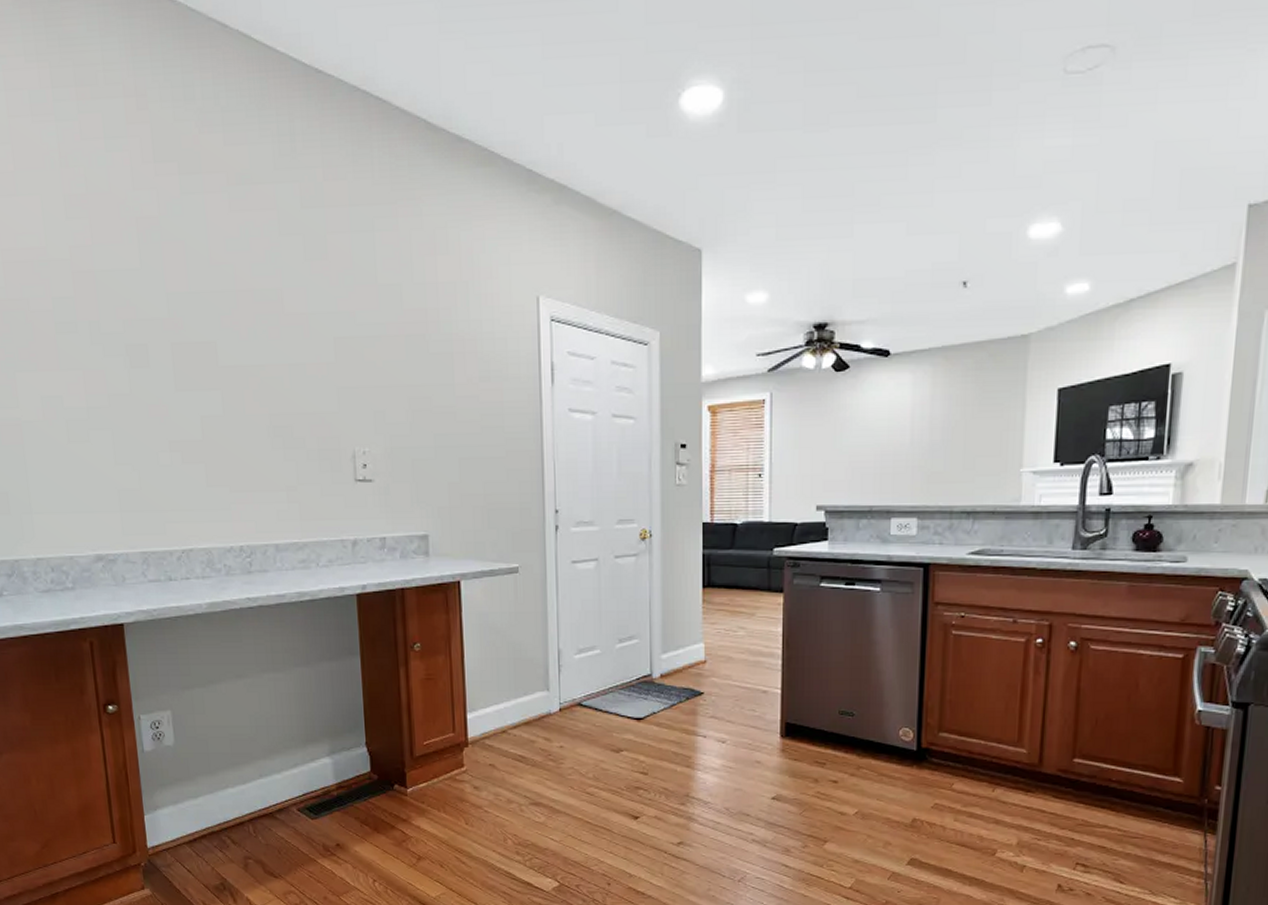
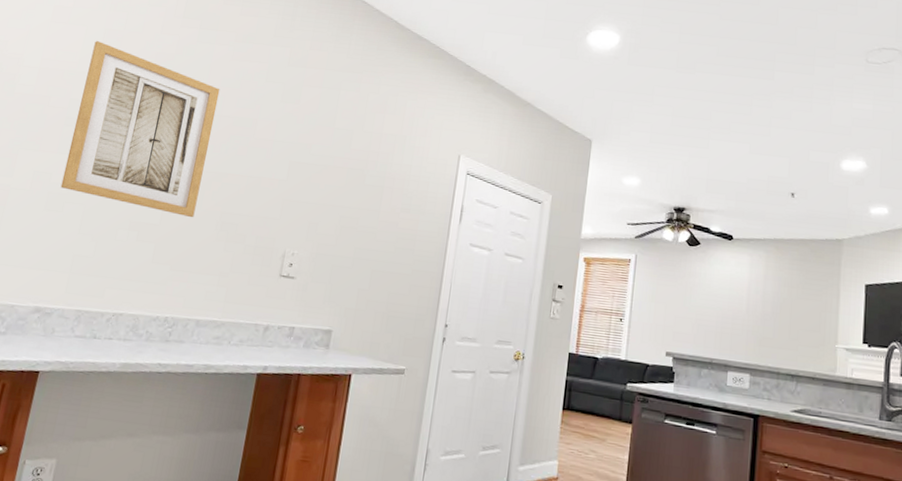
wall art: none [56,212,240,427] -> present [60,40,220,218]

